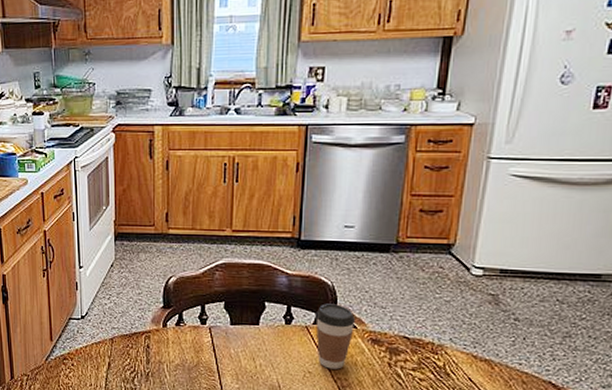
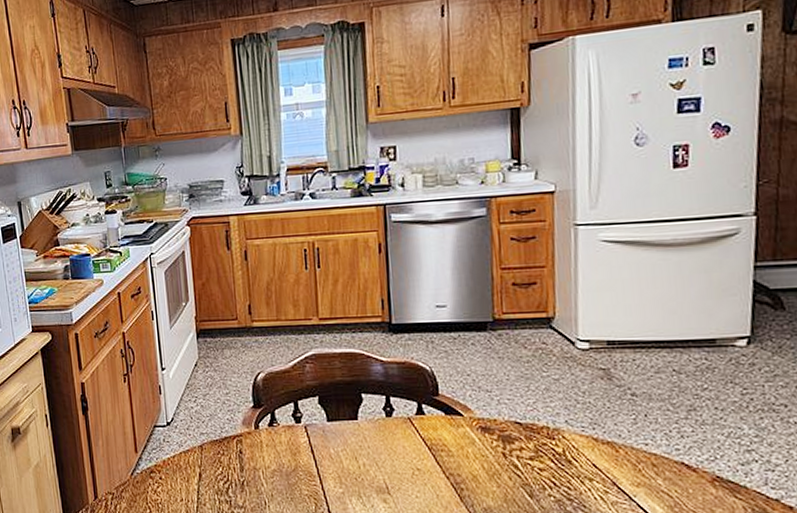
coffee cup: present [316,303,356,369] -> none [417,391,462,464]

